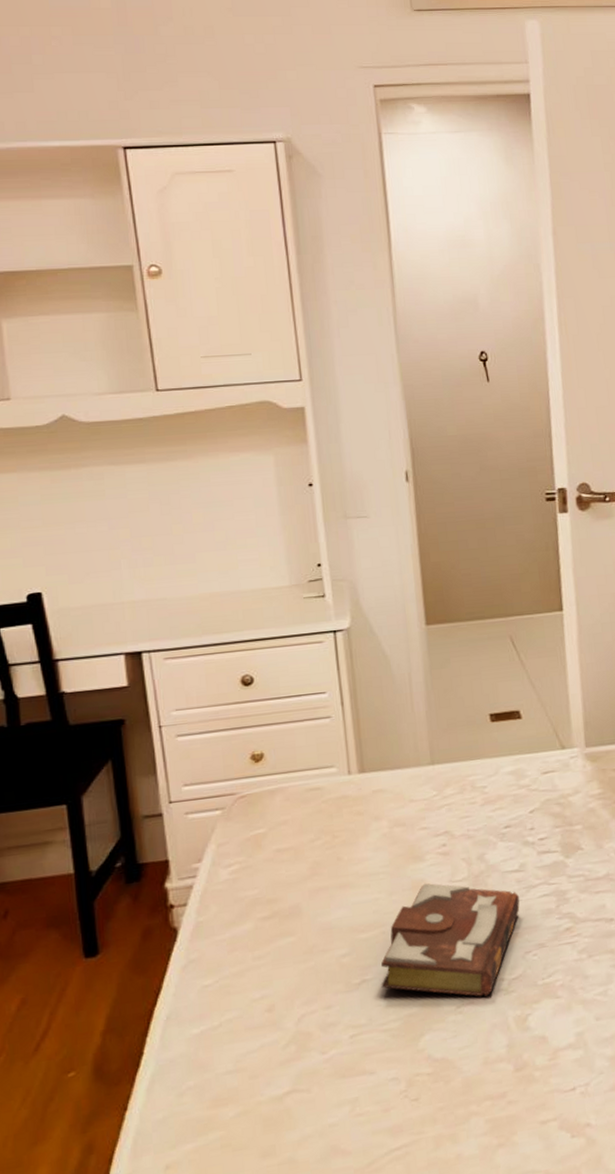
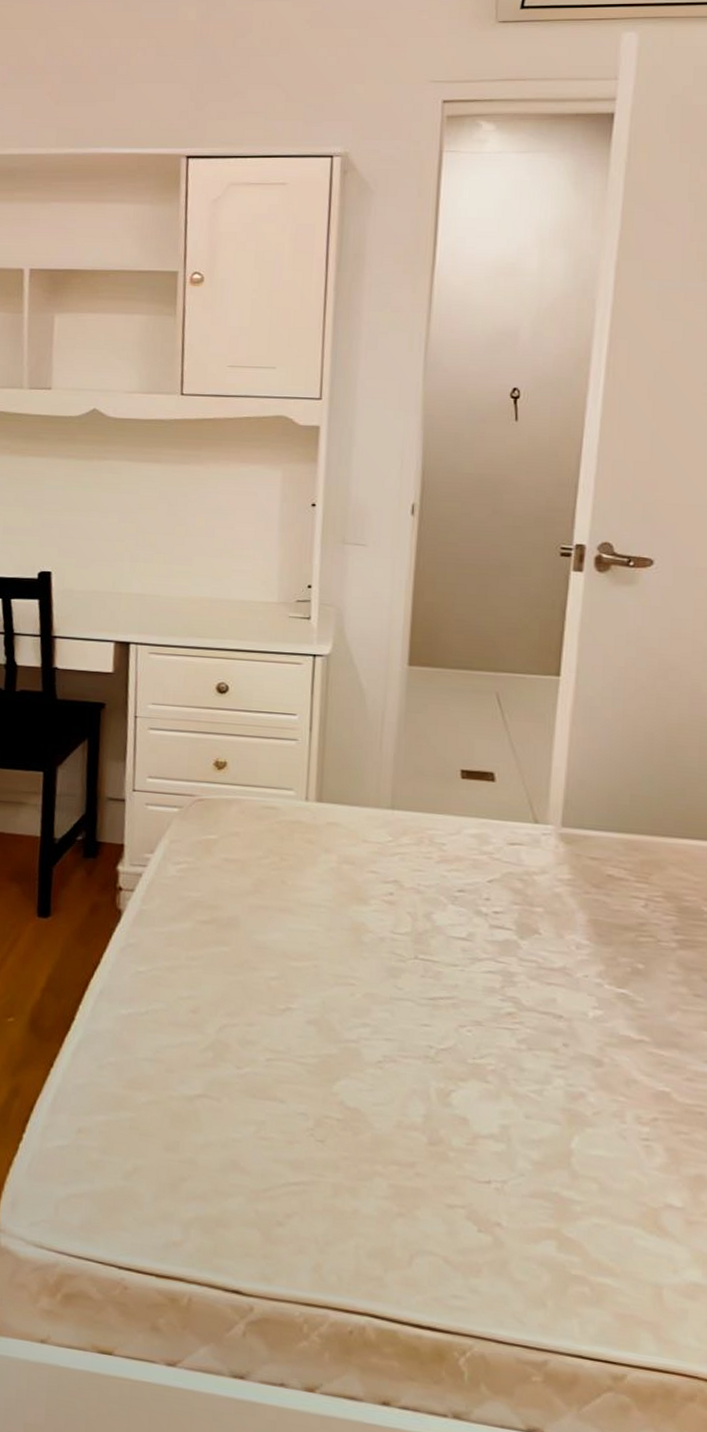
book: present [381,883,520,997] -> none [304,927,463,1059]

